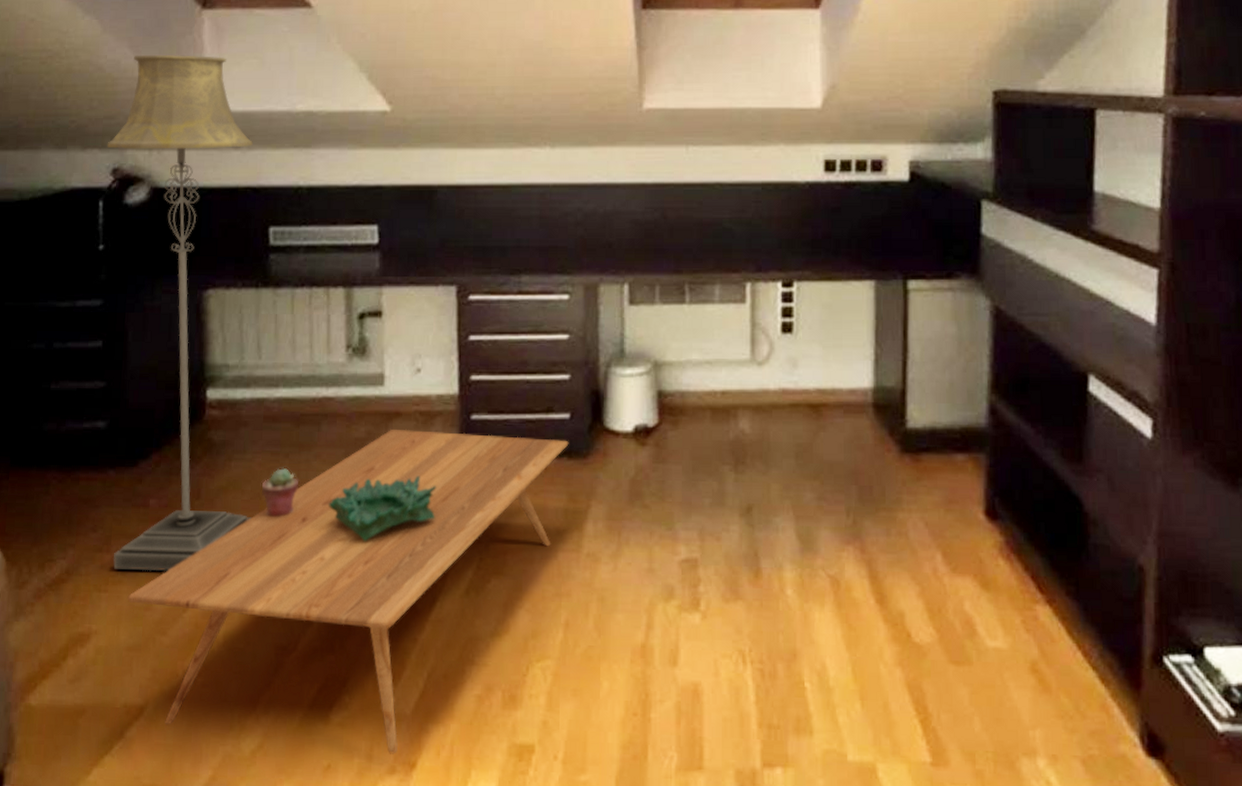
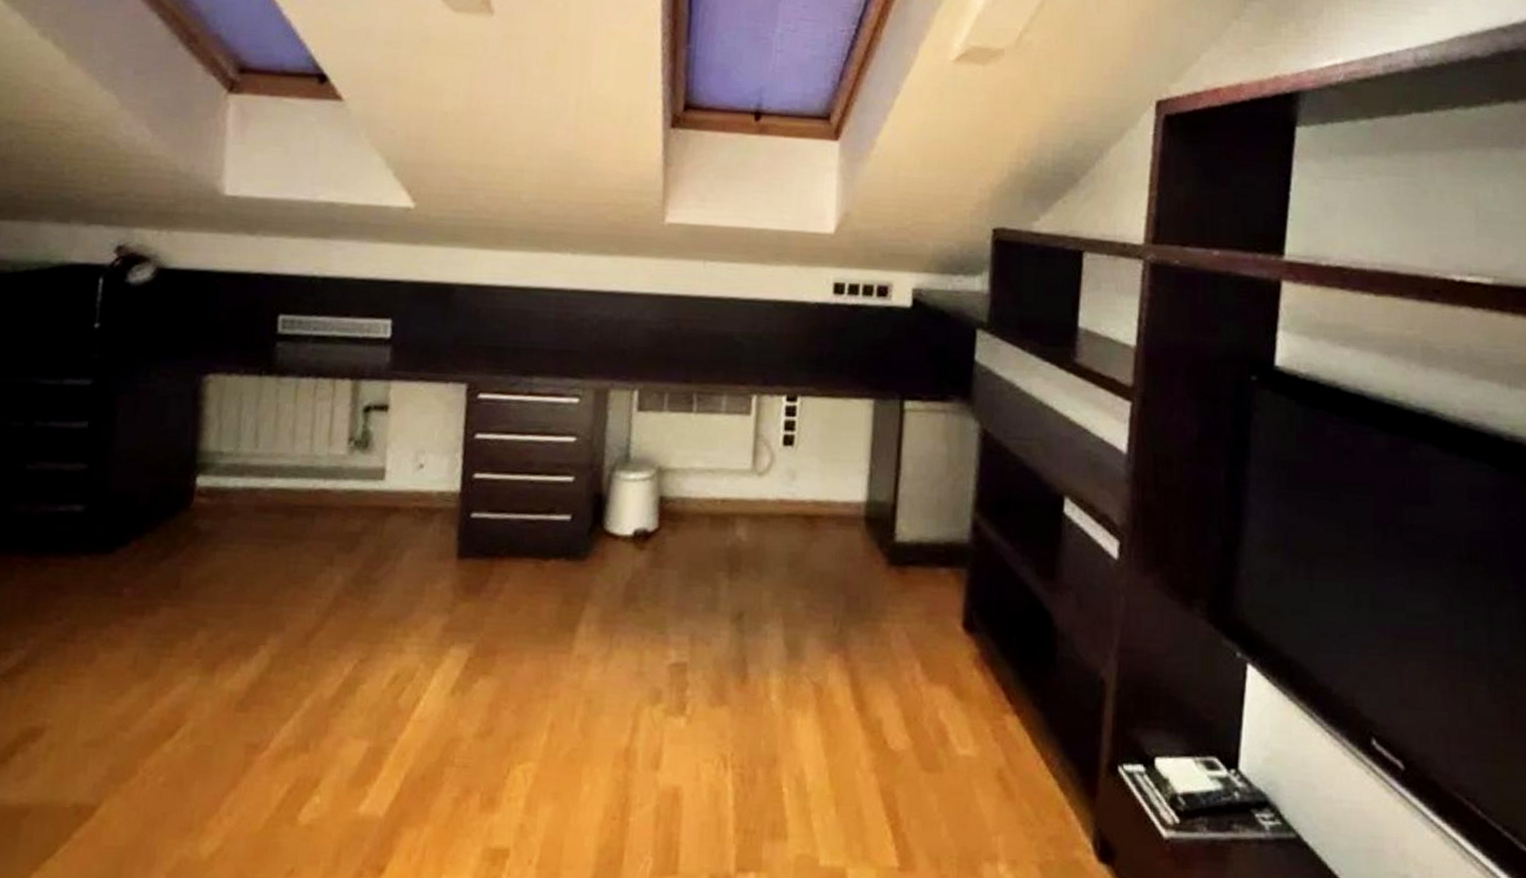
floor lamp: present [107,55,253,572] -> none [77,134,269,664]
coffee table: present [127,428,569,754] -> none [89,524,568,858]
potted succulent: present [261,467,299,518] -> none [246,559,287,611]
decorative bowl: present [329,475,437,541] -> none [316,572,430,637]

